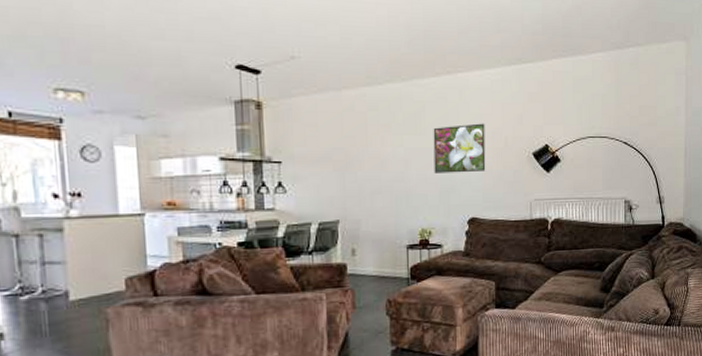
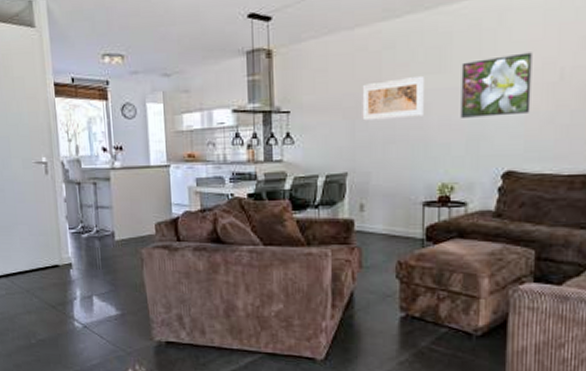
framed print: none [350,136,404,173] -> present [362,75,424,121]

